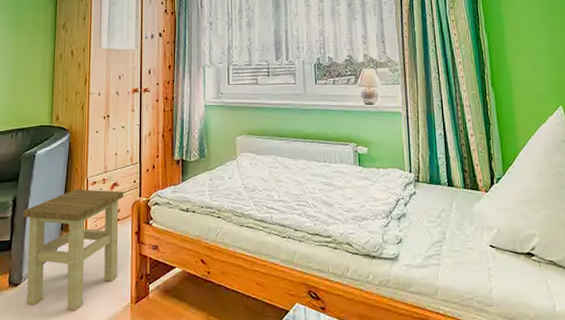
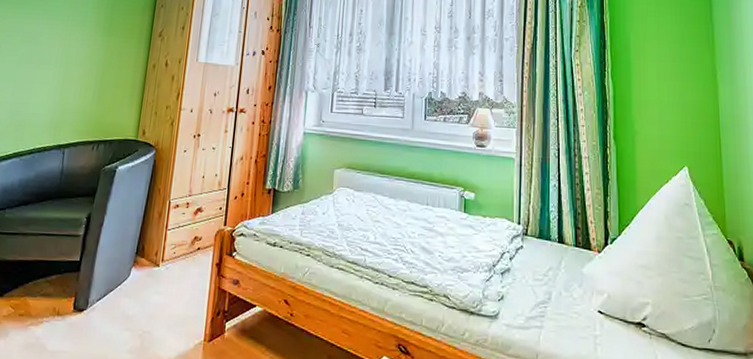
stool: present [22,189,124,312] -> none [90,211,208,345]

